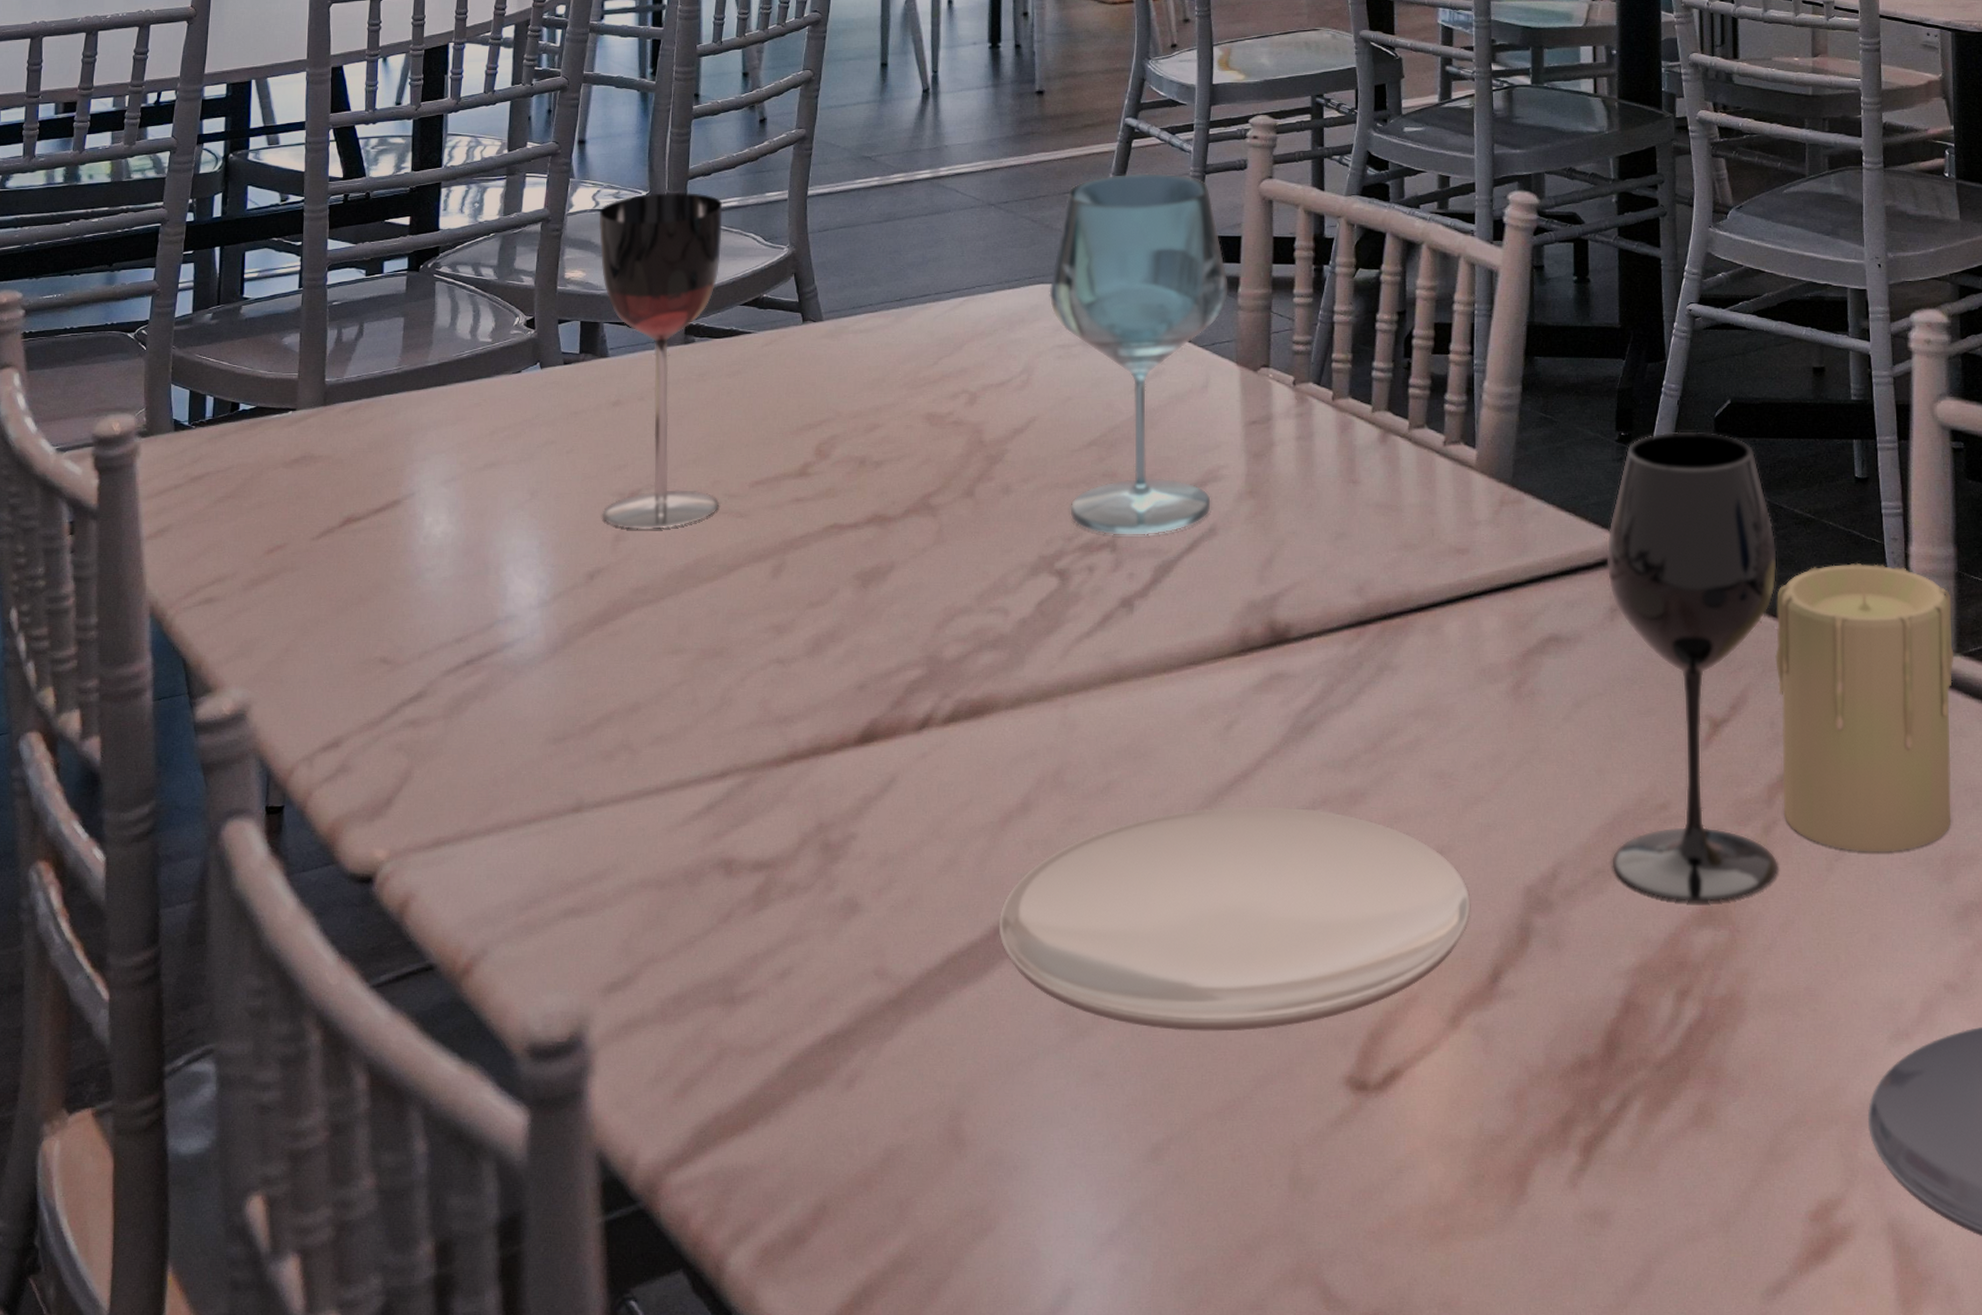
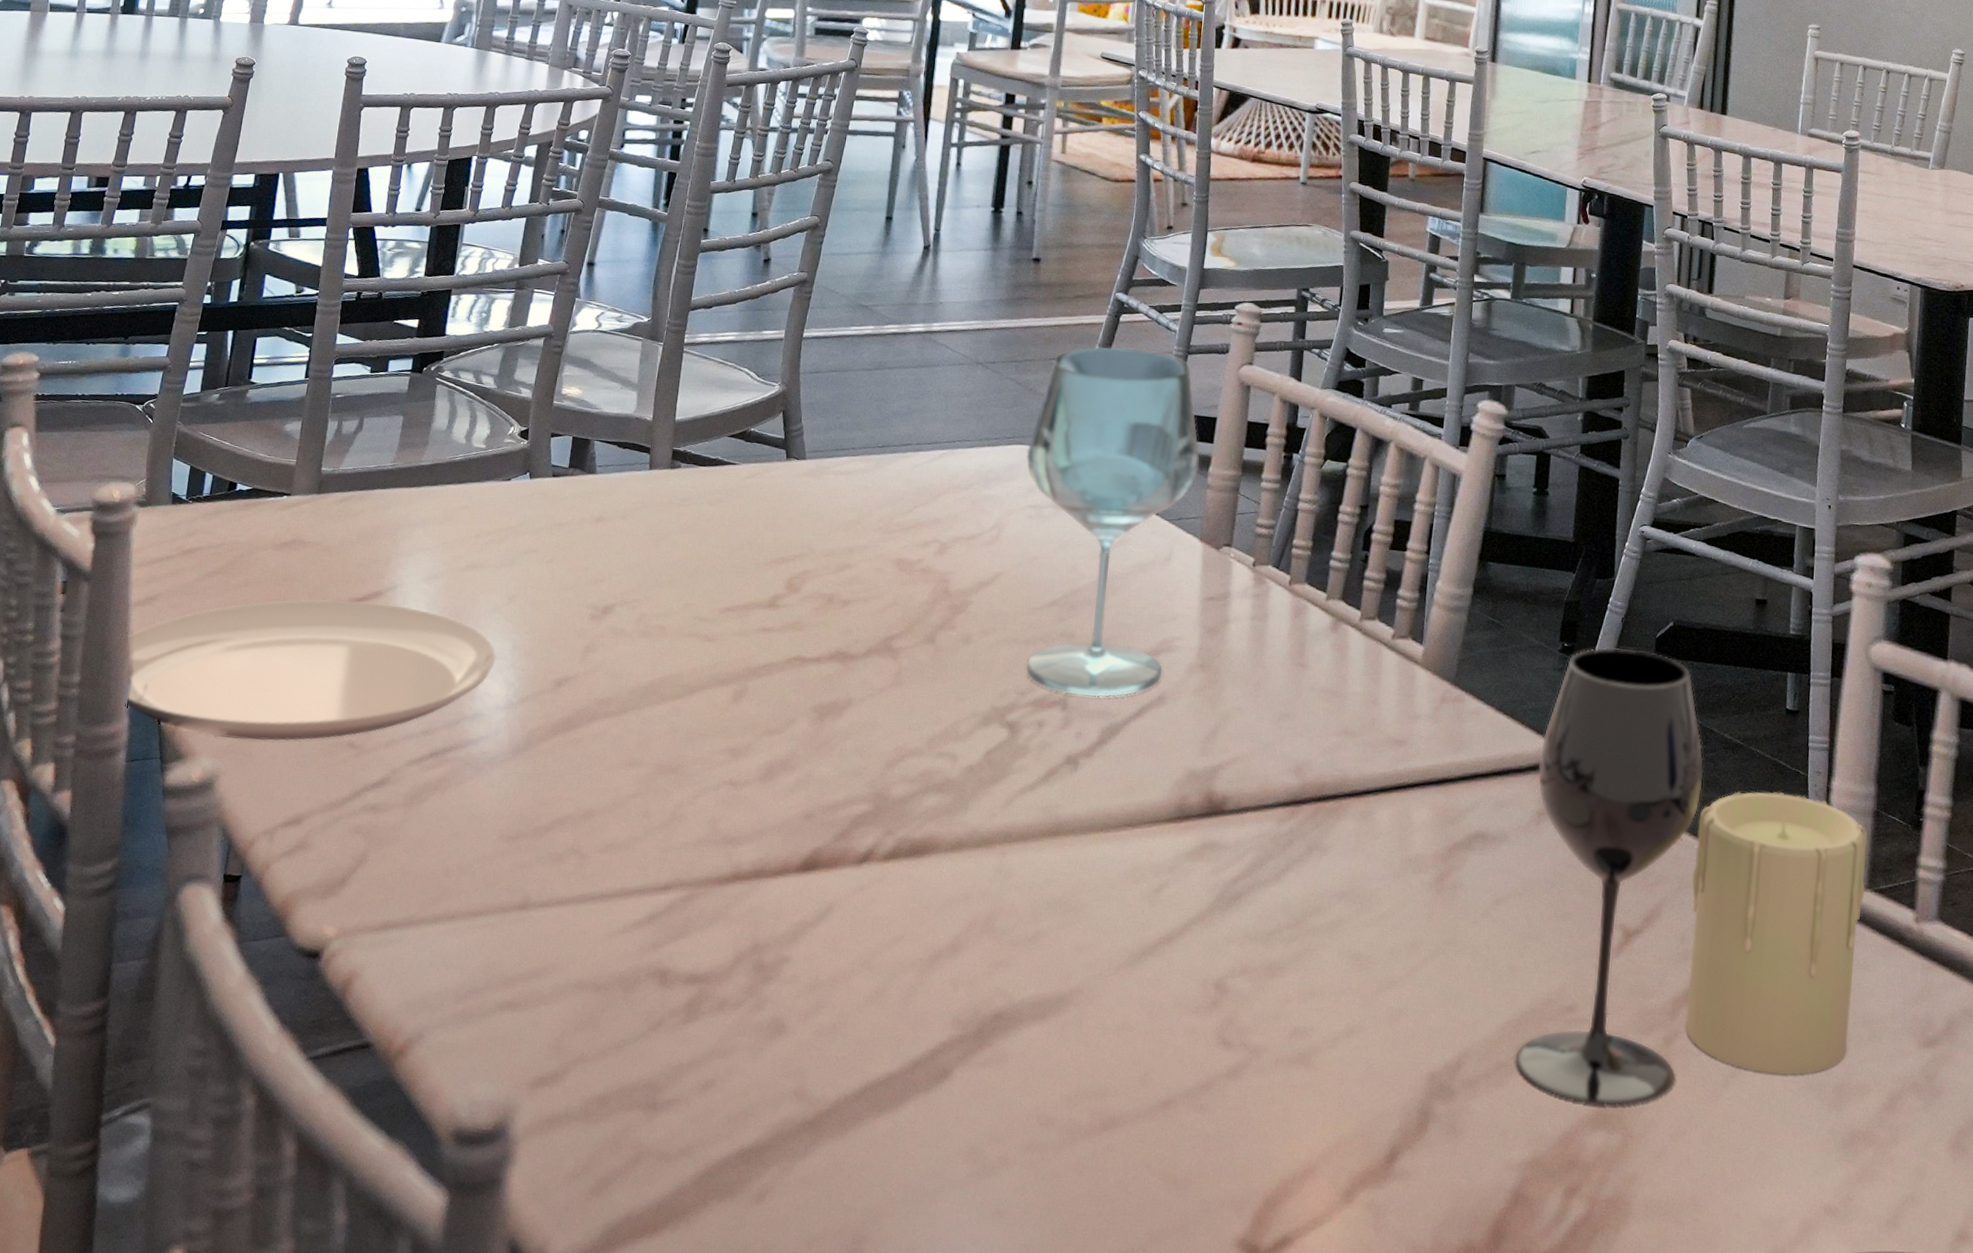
plate: none [143,512,524,666] -> present [125,600,496,741]
wineglass: present [599,192,723,529] -> none [575,320,721,644]
plate: present [998,806,1471,1032] -> none [917,967,1376,1185]

